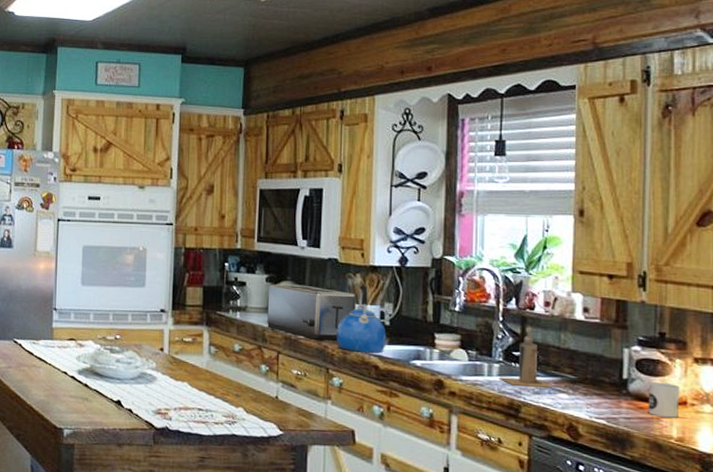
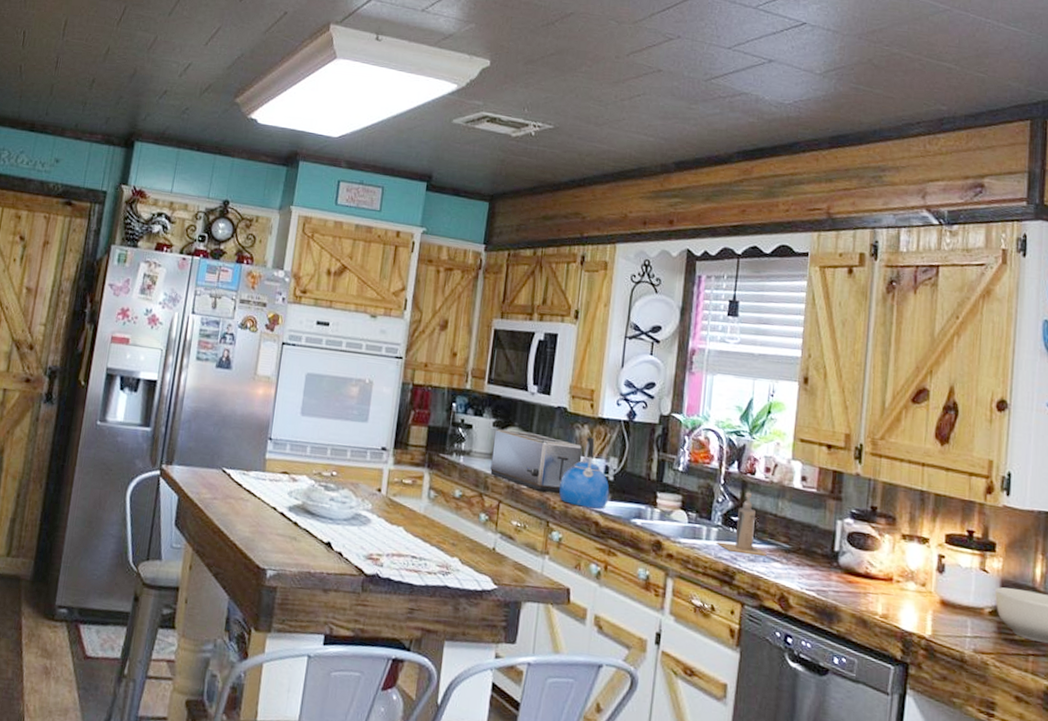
mug: present [648,382,680,418] -> none [856,556,887,594]

